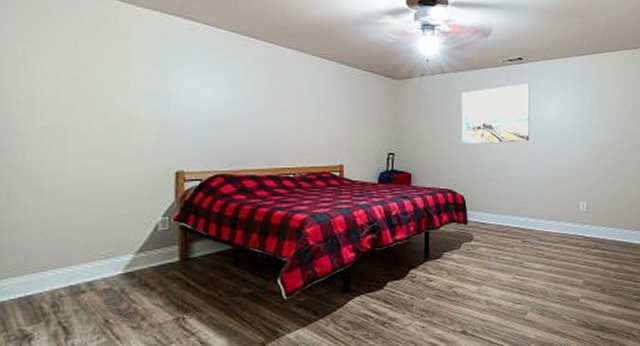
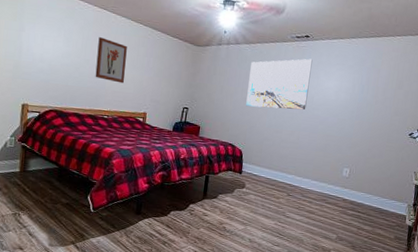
wall art: none [272,78,312,132] -> present [95,37,127,84]

